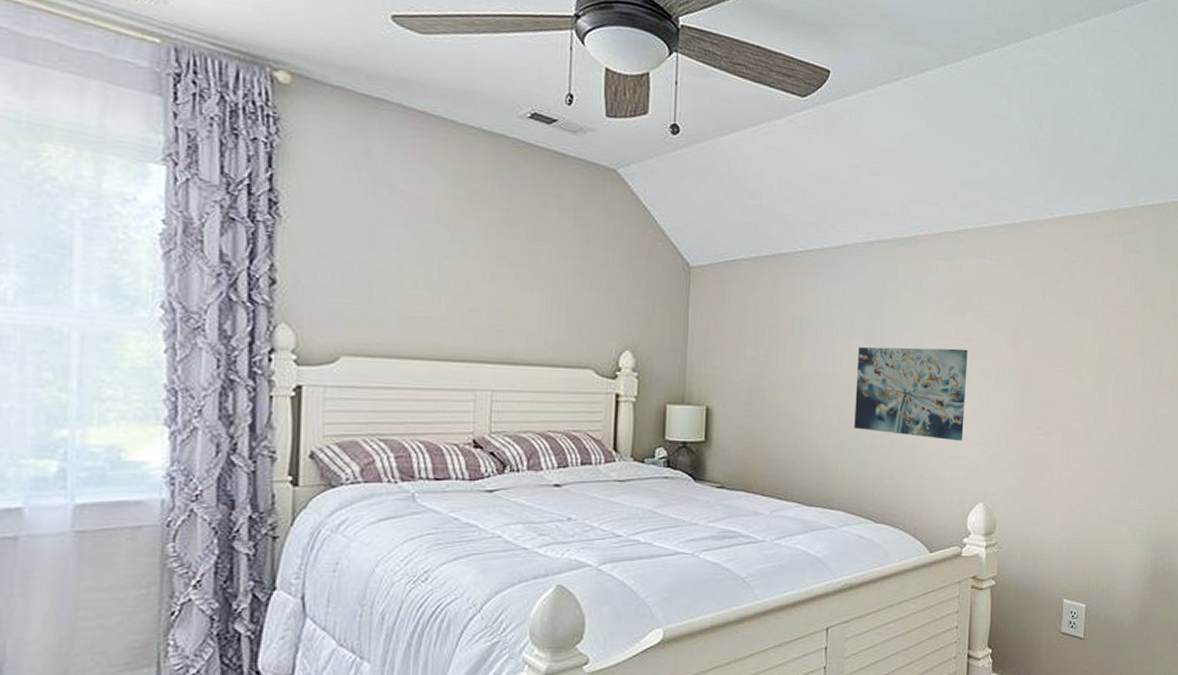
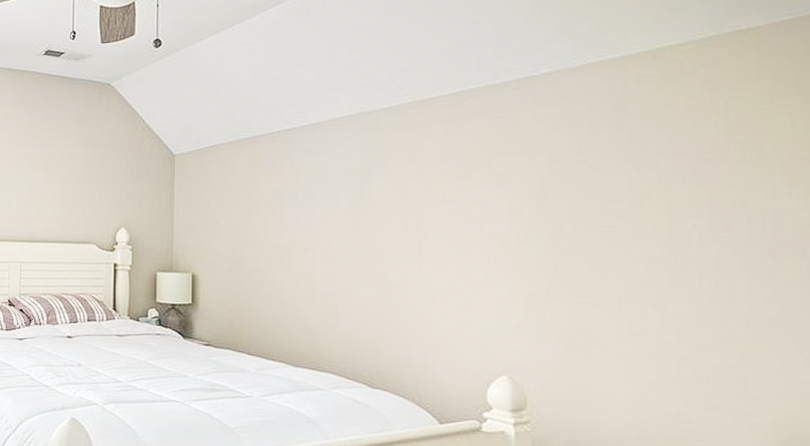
wall art: present [854,346,968,441] -> none [342,212,477,309]

